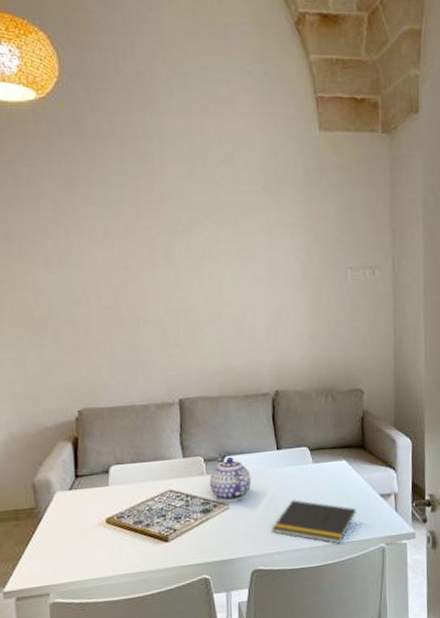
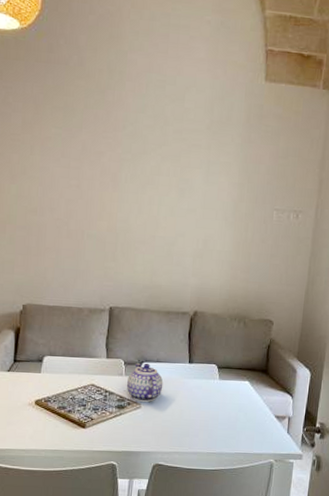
notepad: present [272,499,356,544] -> none [175,409,252,453]

